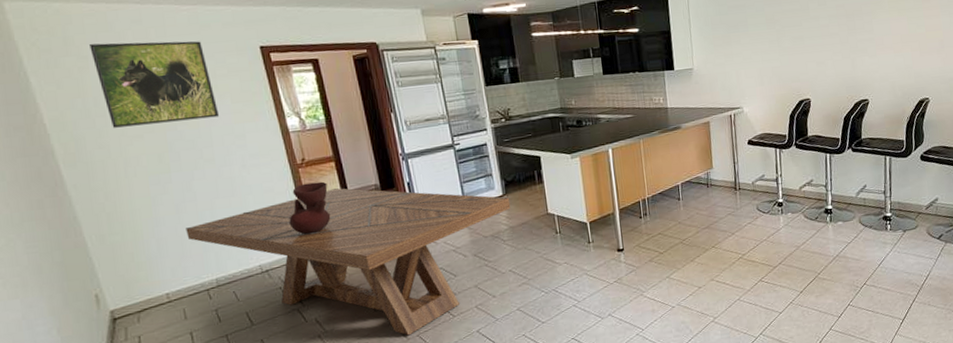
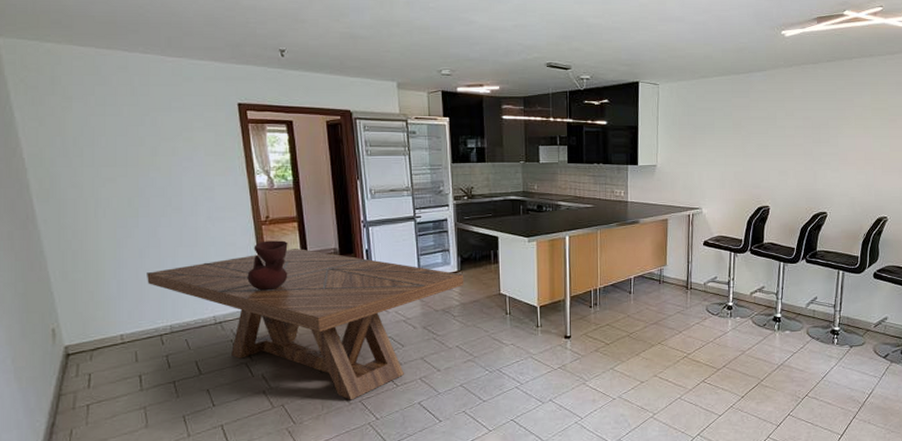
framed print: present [90,41,220,128] -> none [75,86,192,169]

